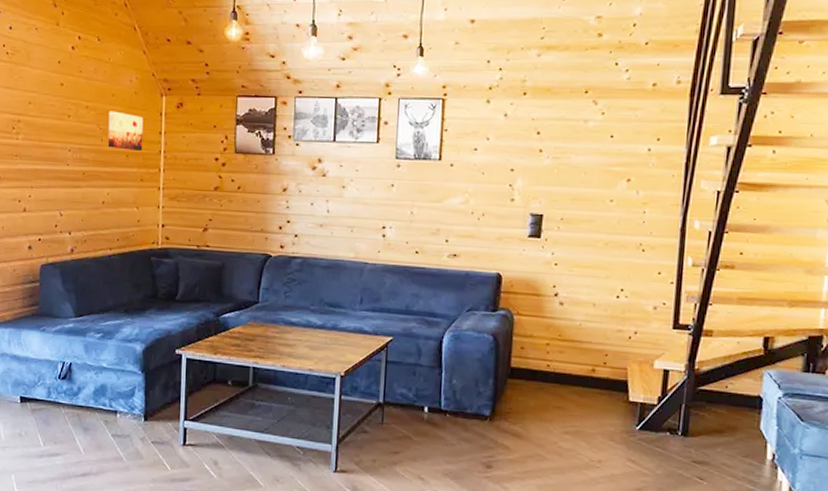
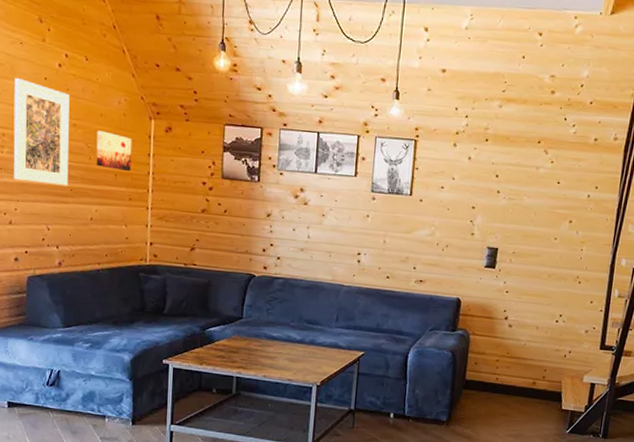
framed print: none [28,64,82,170] -> present [13,78,70,186]

